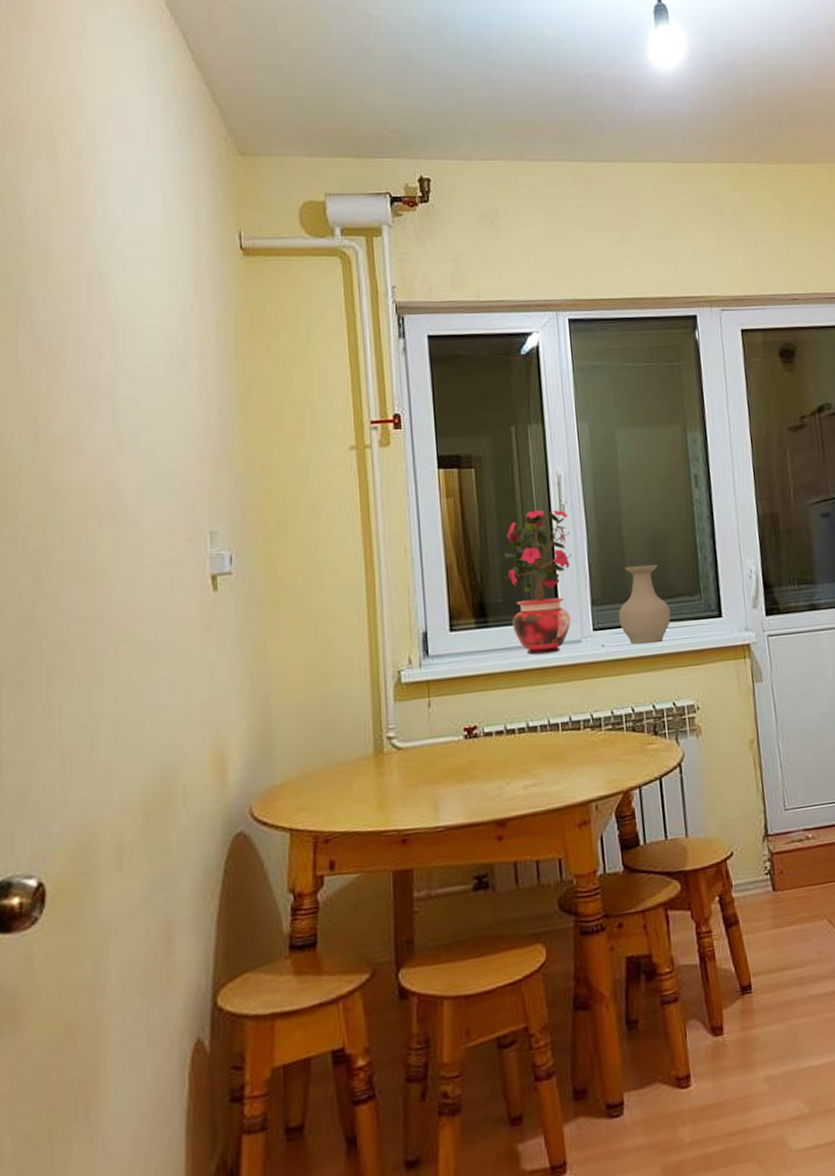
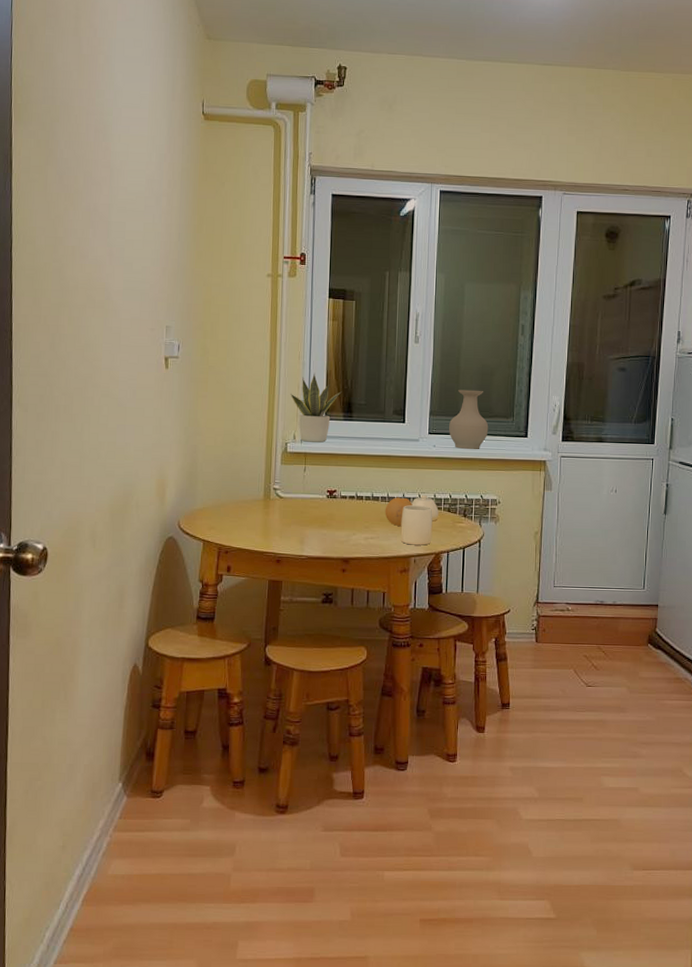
potted plant: none [398,570,469,666] -> present [291,373,342,444]
potted flower: present [493,507,571,656] -> none [361,335,421,446]
fruit: none [547,722,584,763] -> present [385,497,413,526]
mug: none [570,728,616,786] -> present [400,505,433,546]
sugar bowl: none [582,713,621,748] -> present [411,494,439,521]

